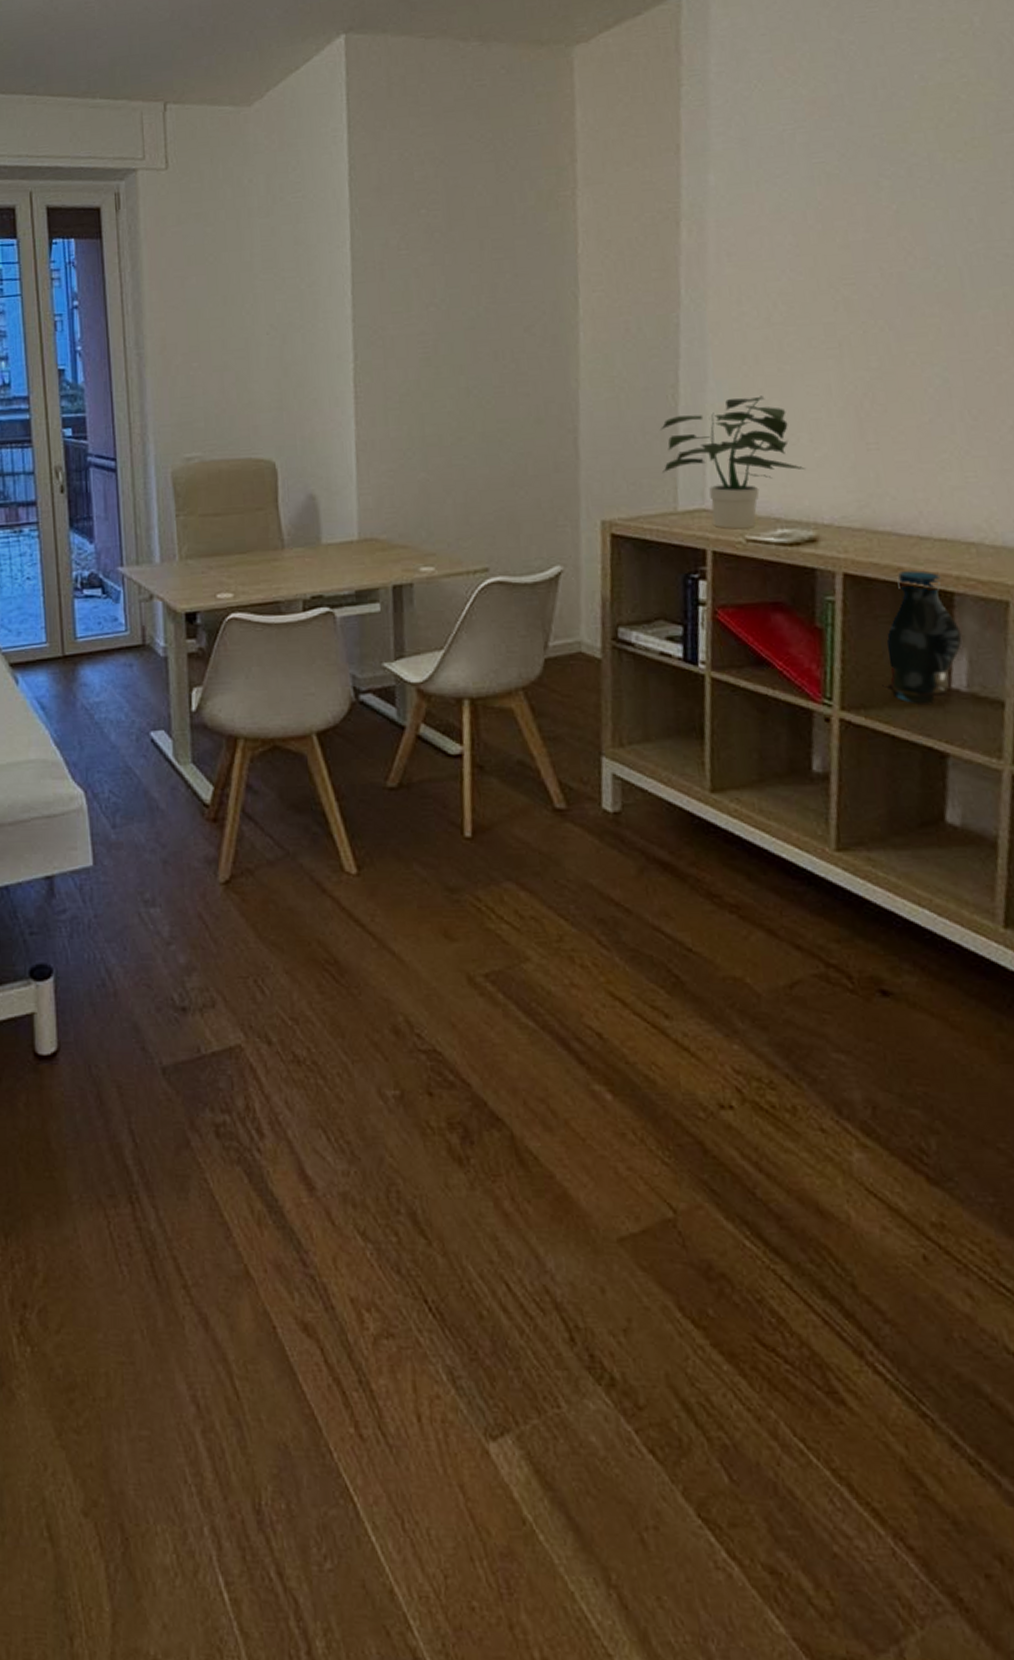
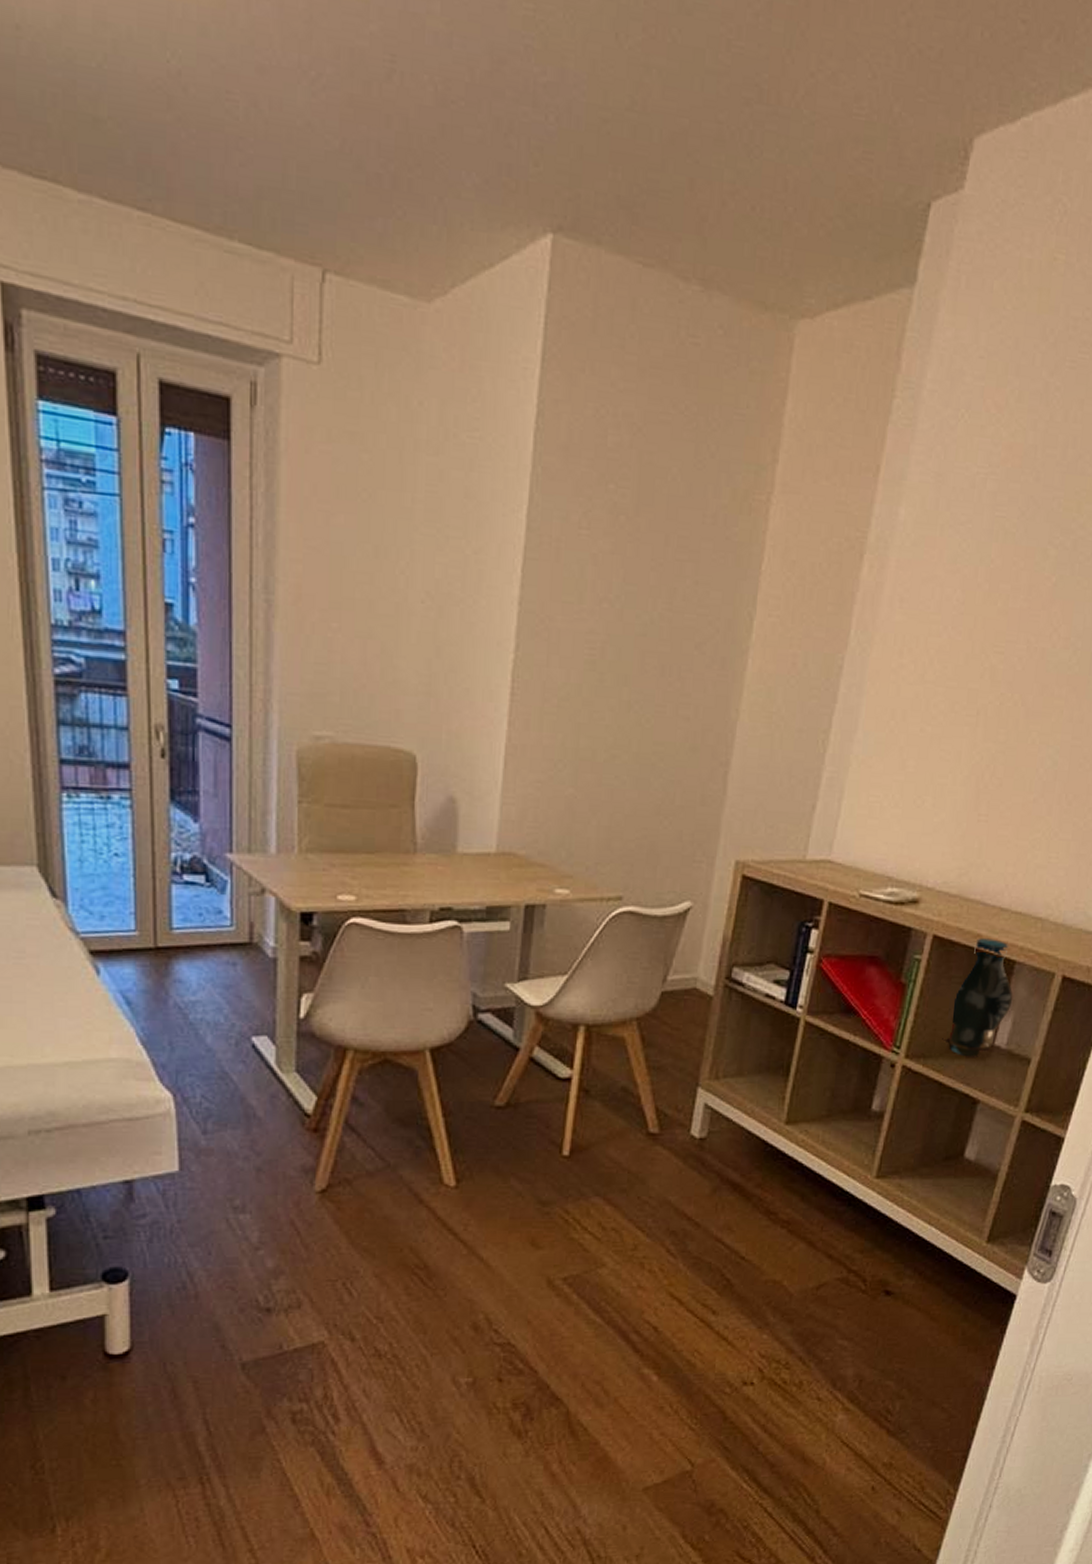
potted plant: present [659,395,805,530] -> none [800,753,923,884]

